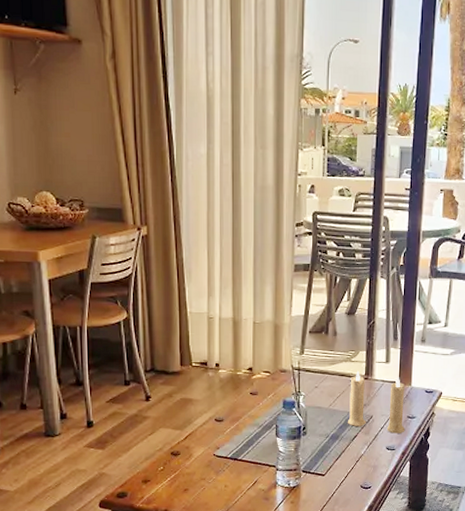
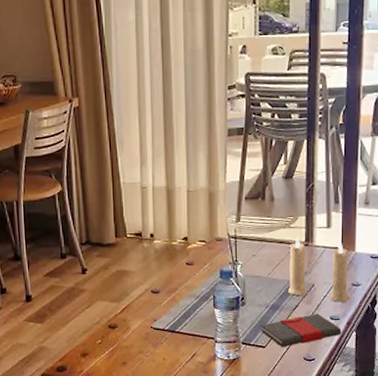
book: none [320,444,397,476] -> present [260,314,342,348]

